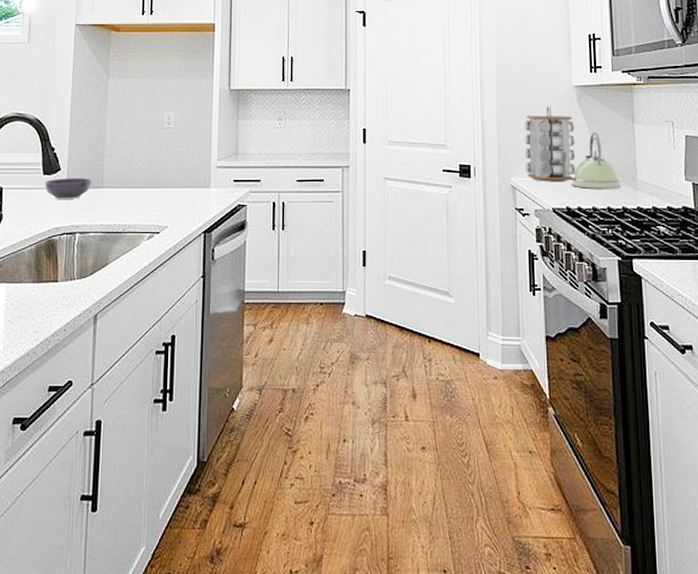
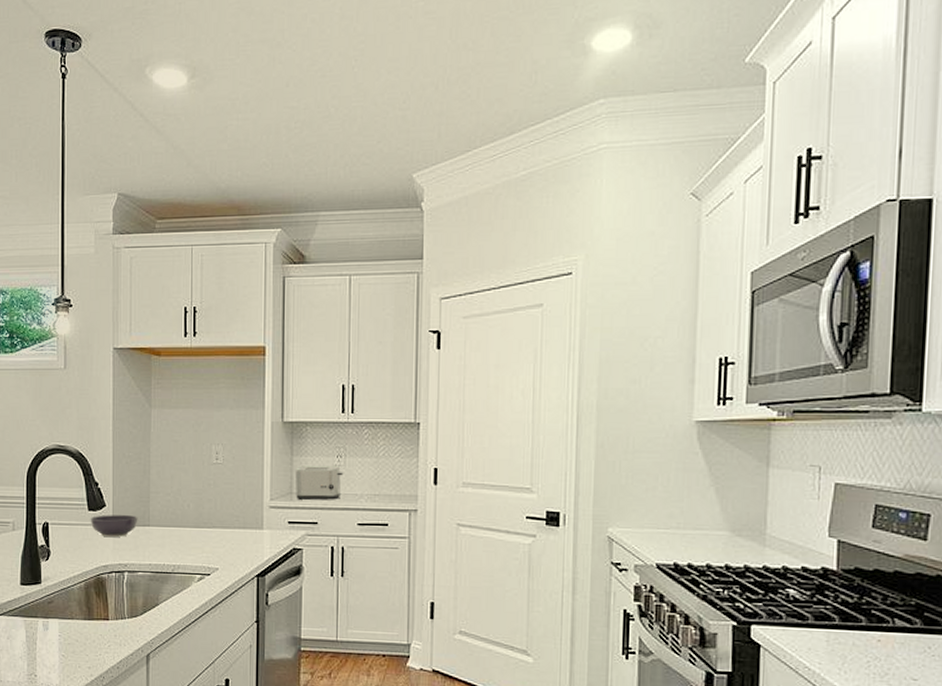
toaster: none [240,128,284,159] -> present [295,466,344,500]
spice rack: present [524,104,576,182] -> none [625,443,692,535]
kettle: present [572,132,621,189] -> none [682,477,745,544]

